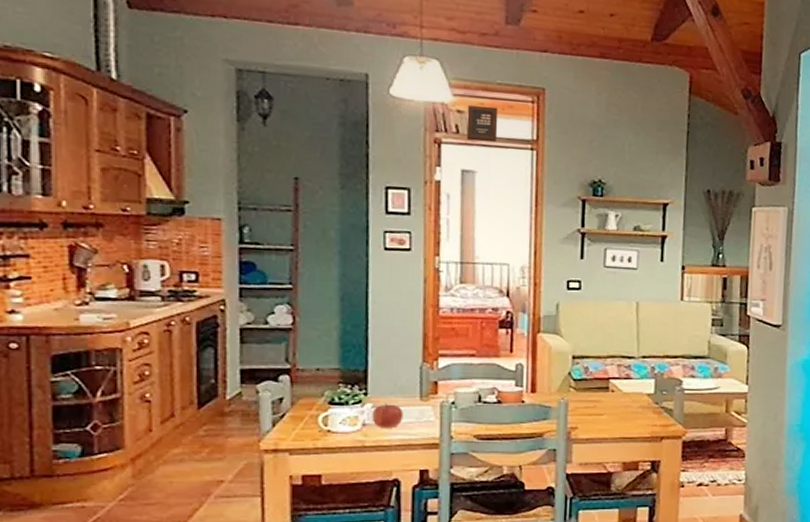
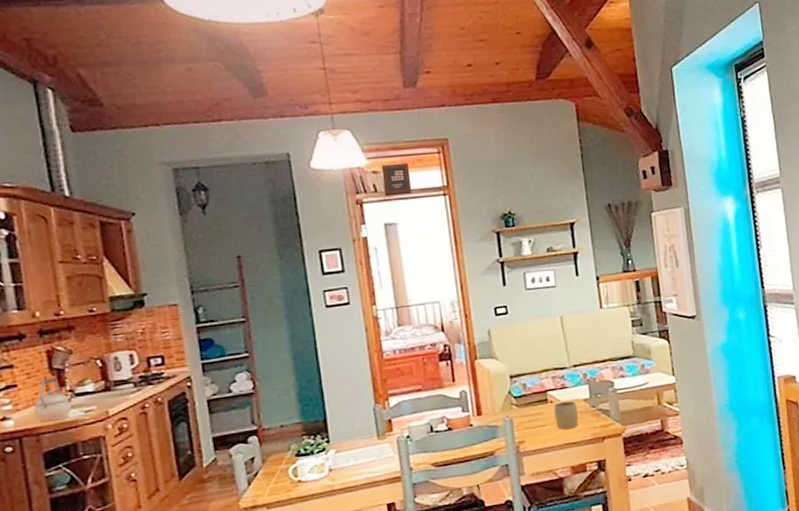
kettle: none [45,275,90,323] -> present [33,377,72,423]
fruit: present [372,402,404,429] -> none [336,446,365,471]
mug: none [613,392,640,423] -> present [554,401,579,430]

